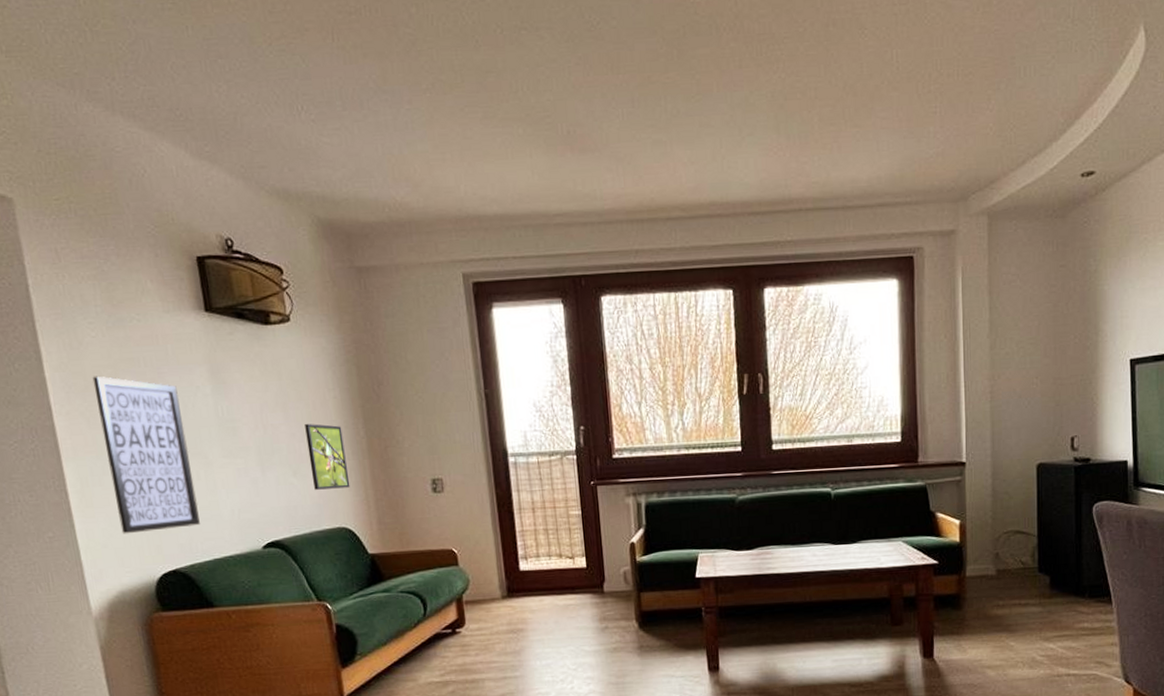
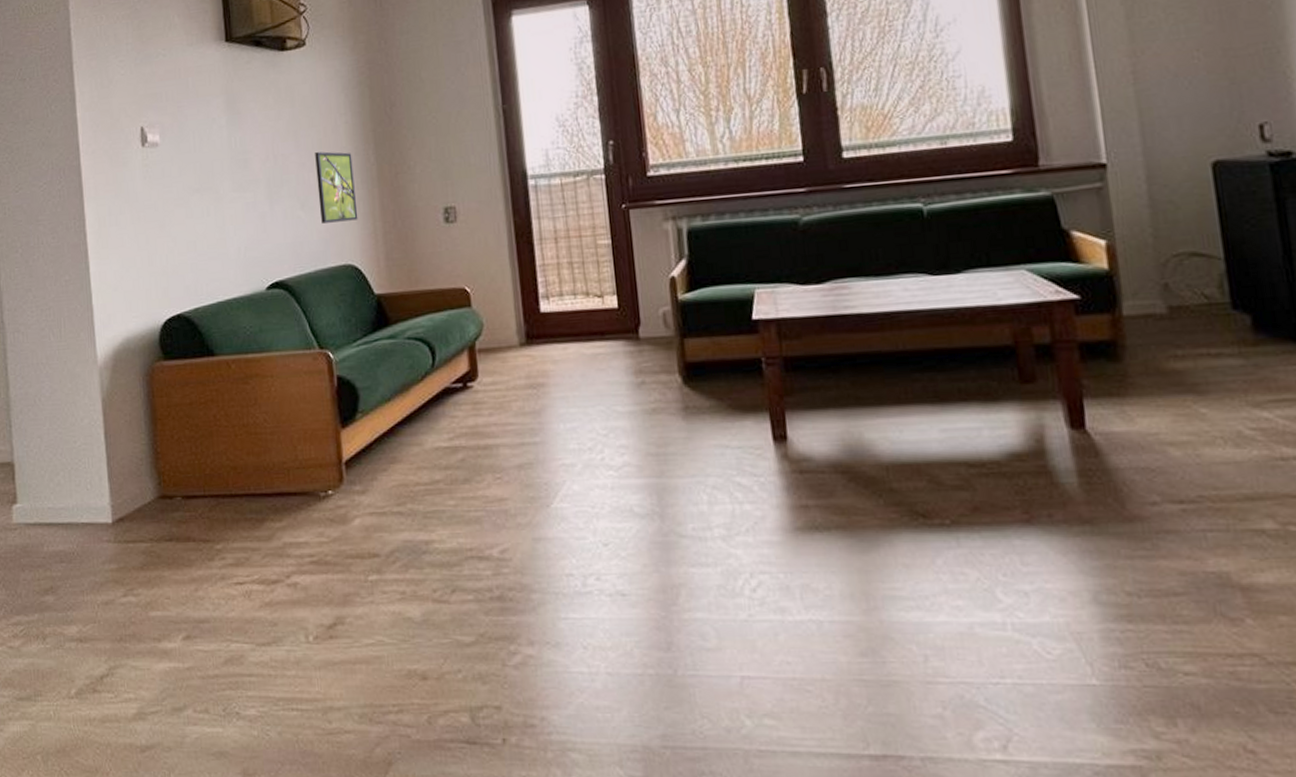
wall art: present [92,376,200,534] -> none [118,113,207,276]

